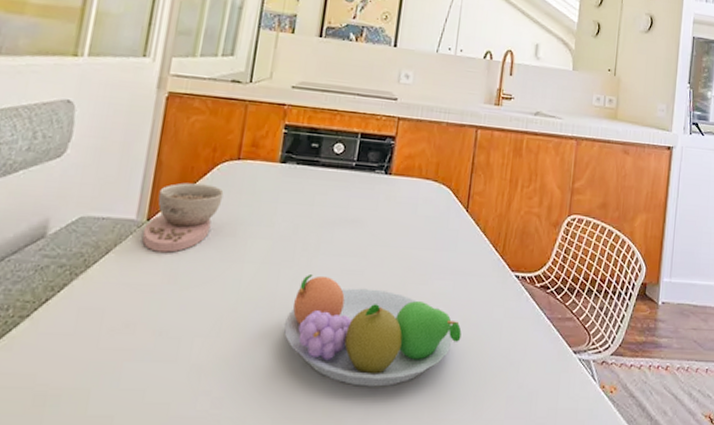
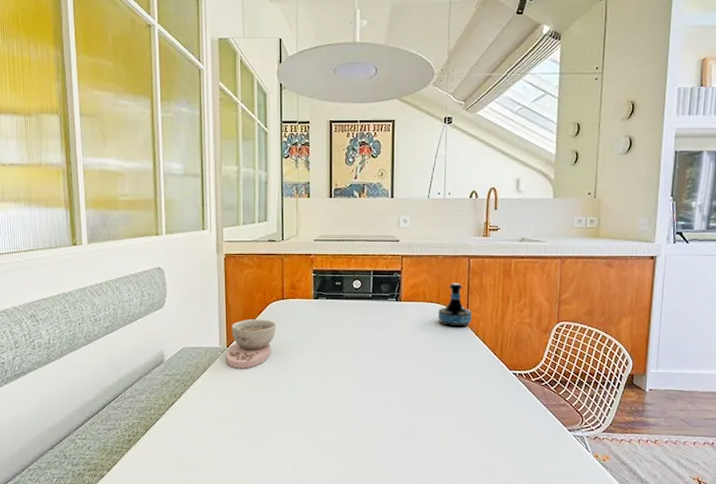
fruit bowl: present [284,273,462,387] -> none [333,378,471,457]
tequila bottle: none [433,156,475,214] -> present [438,282,473,327]

